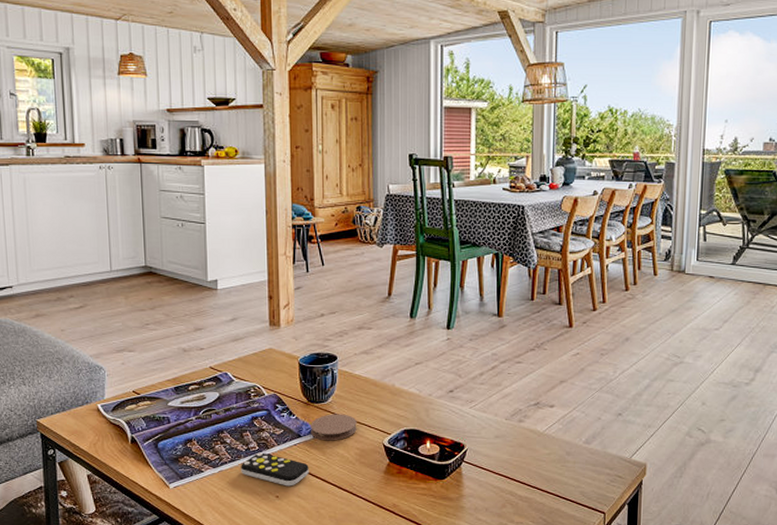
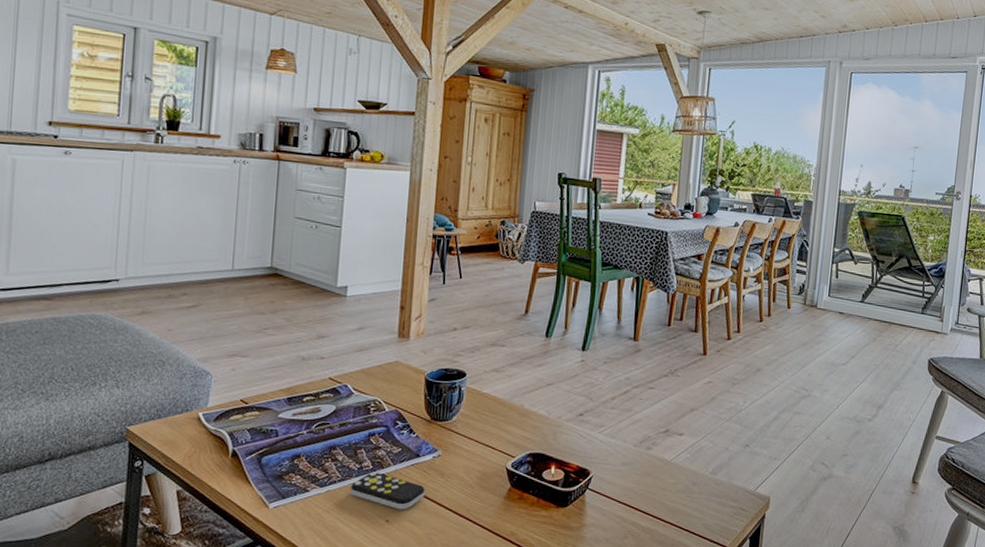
coaster: present [311,414,357,441] -> none [430,433,481,462]

